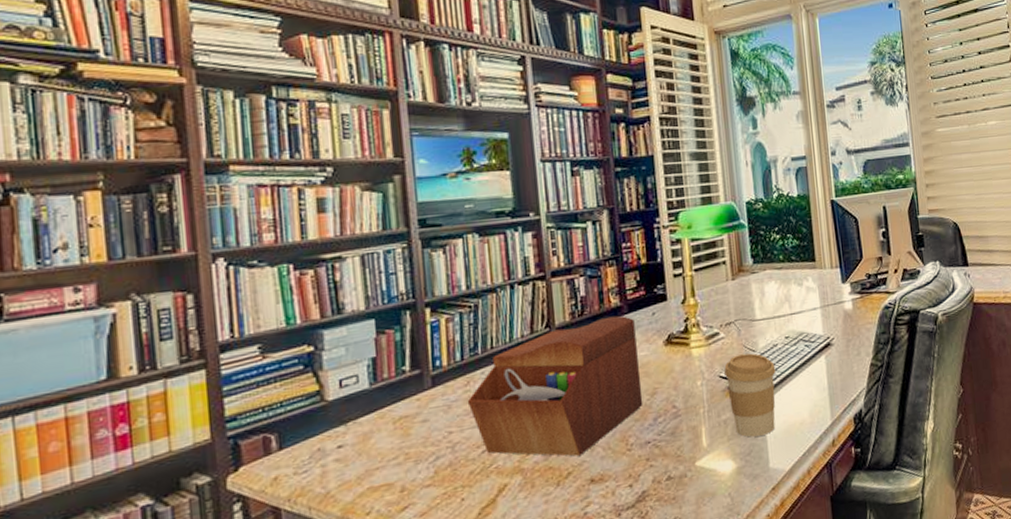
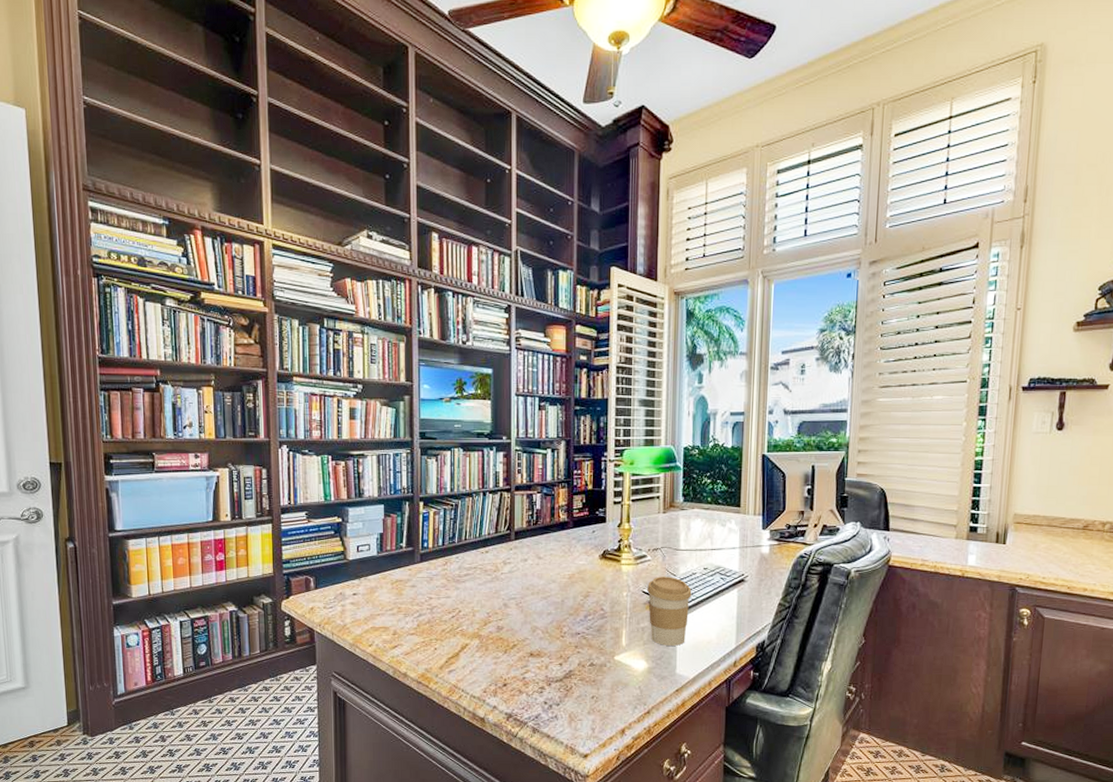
sewing box: present [467,315,643,457] -> none [444,528,578,633]

